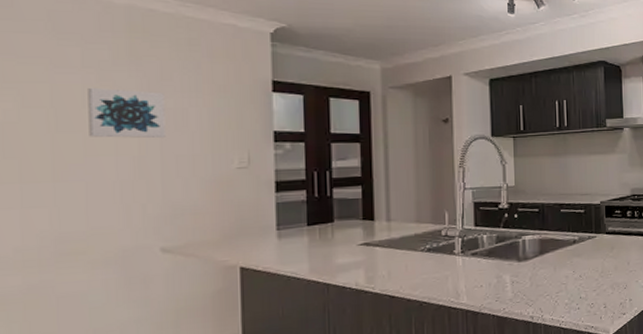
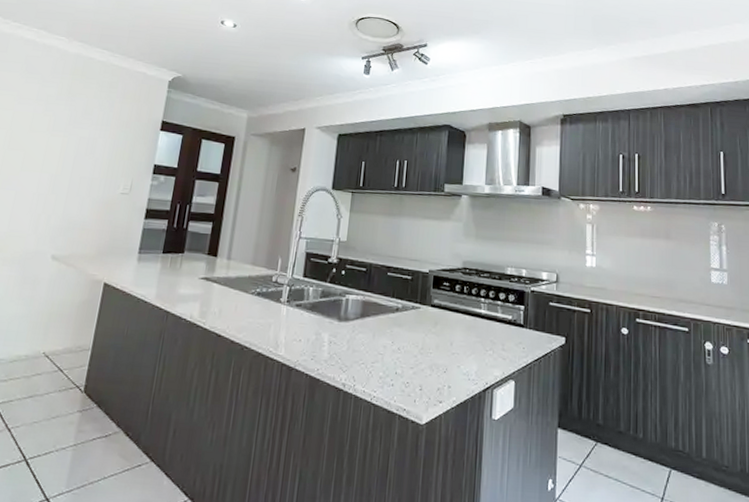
wall art: present [88,87,166,138] -> none [27,115,84,161]

